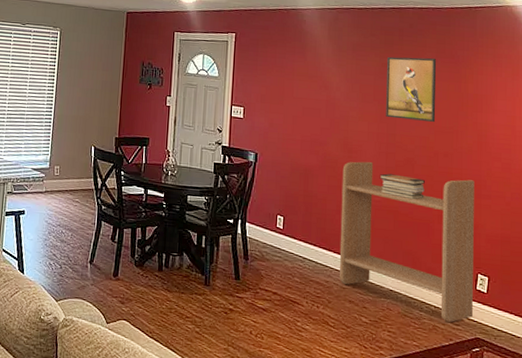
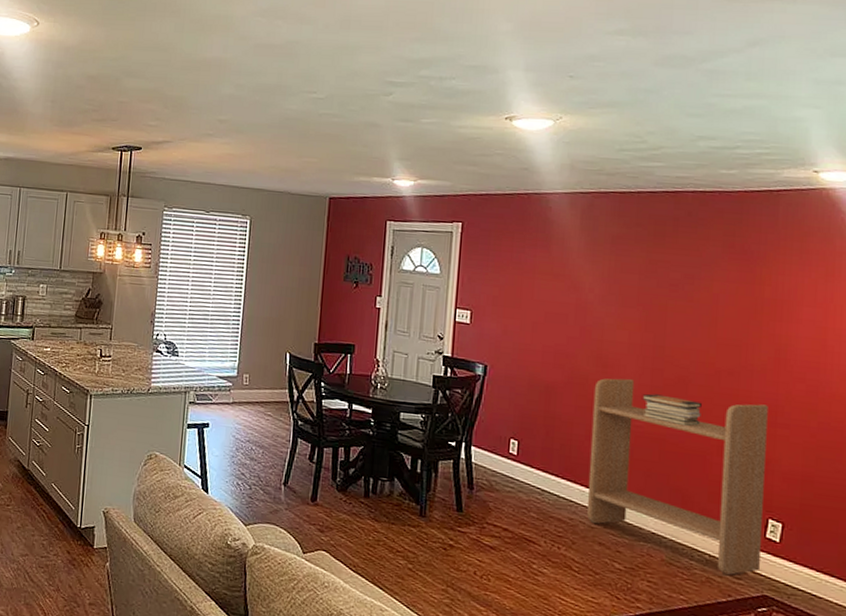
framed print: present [386,56,437,122] -> none [652,251,723,333]

